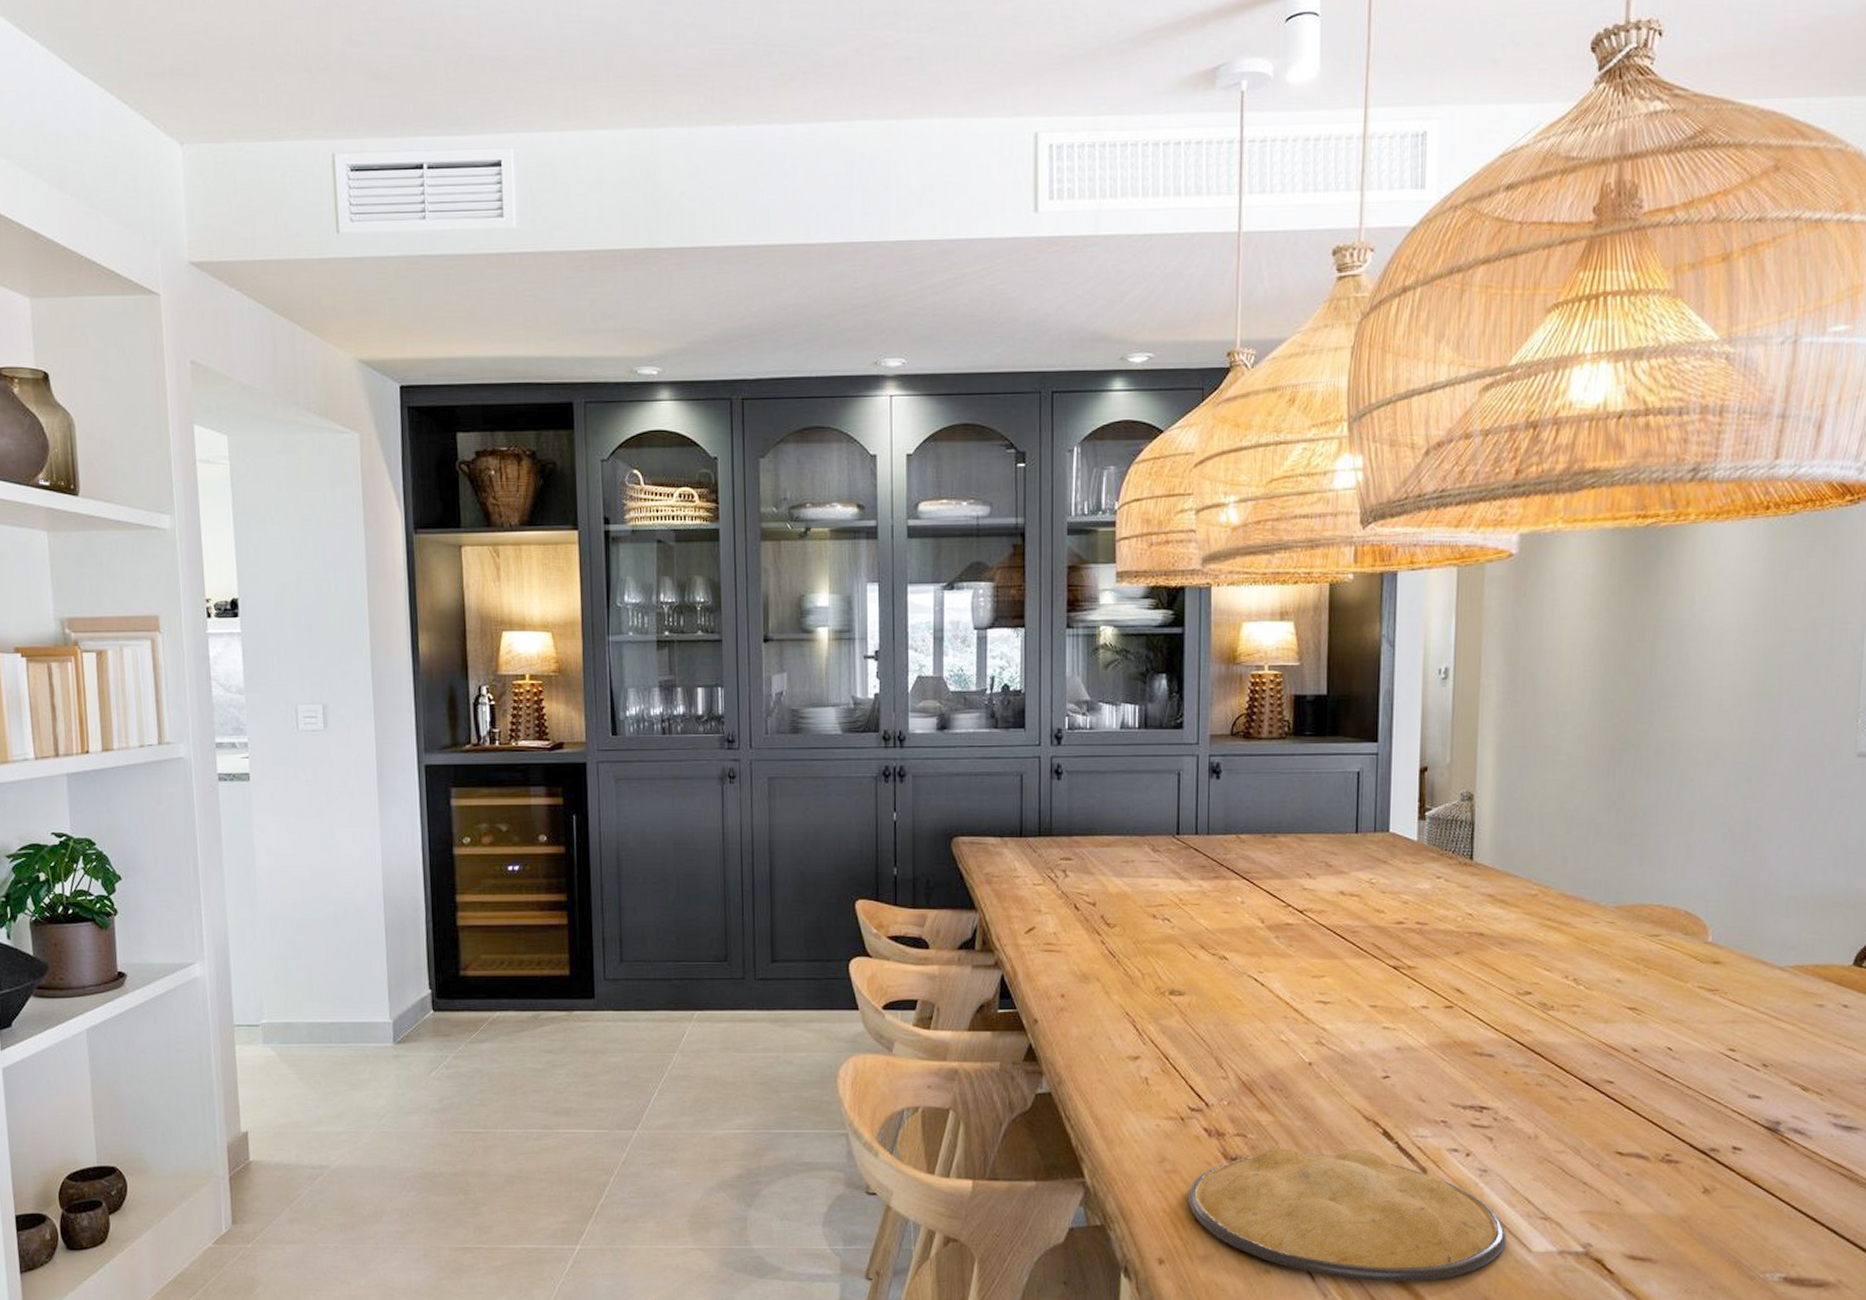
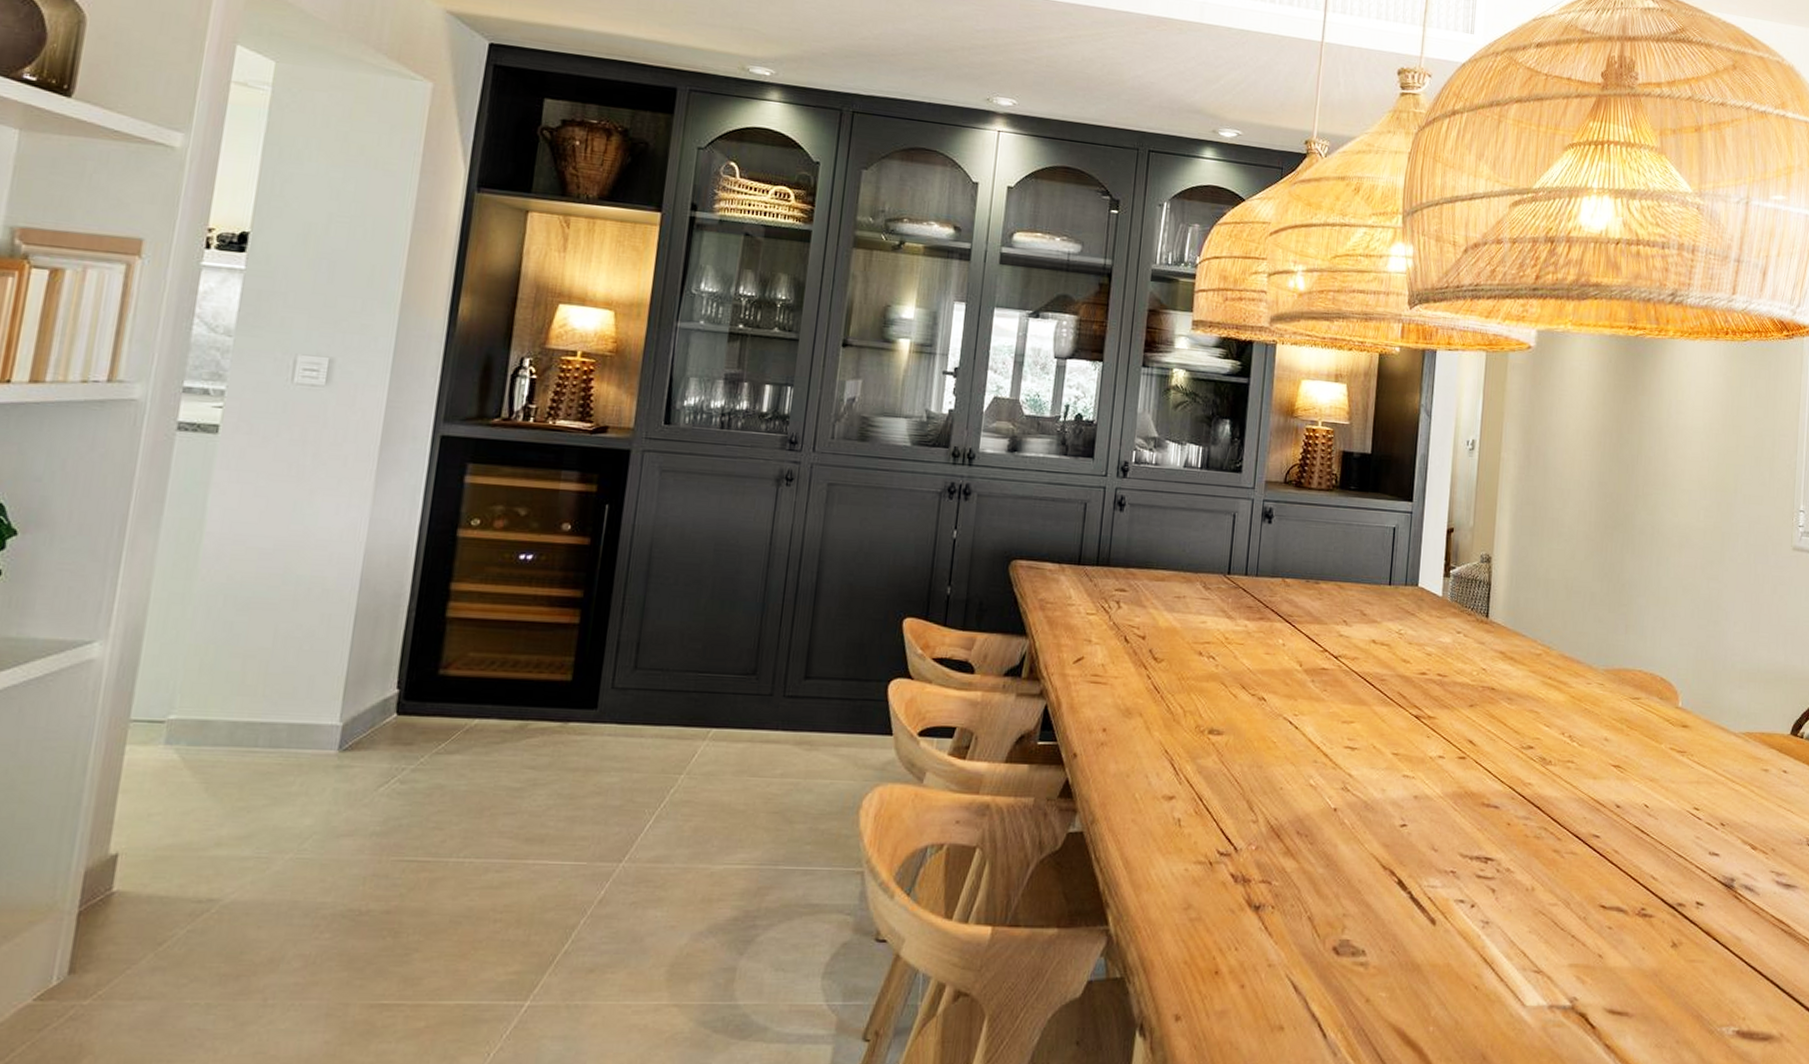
plate: present [1187,1148,1507,1282] -> none [1209,896,1504,1038]

